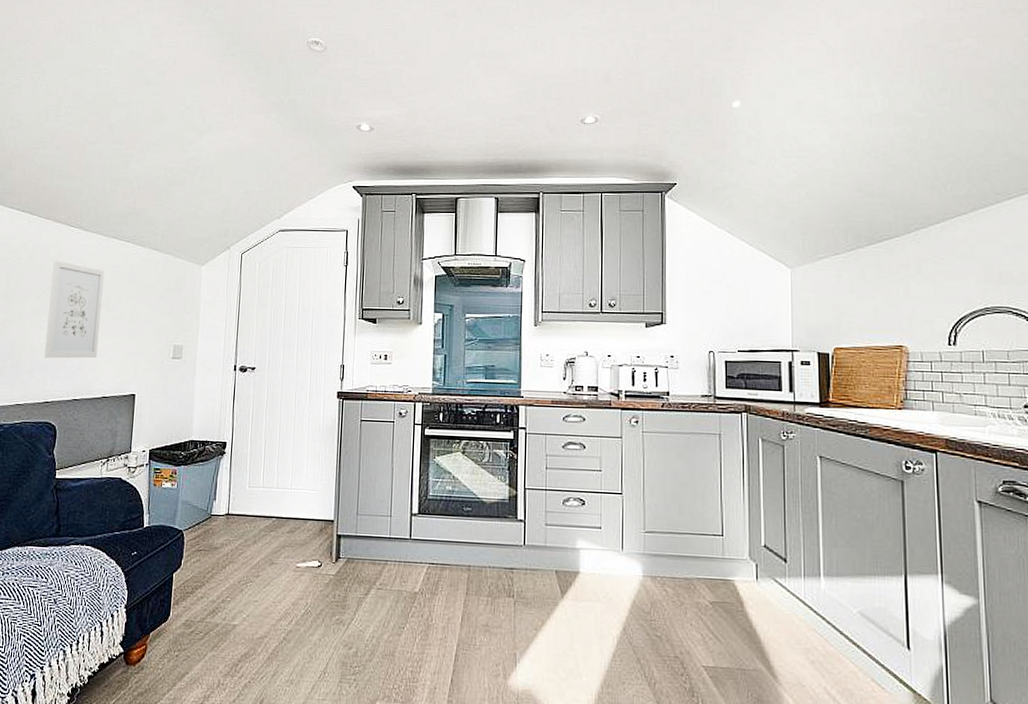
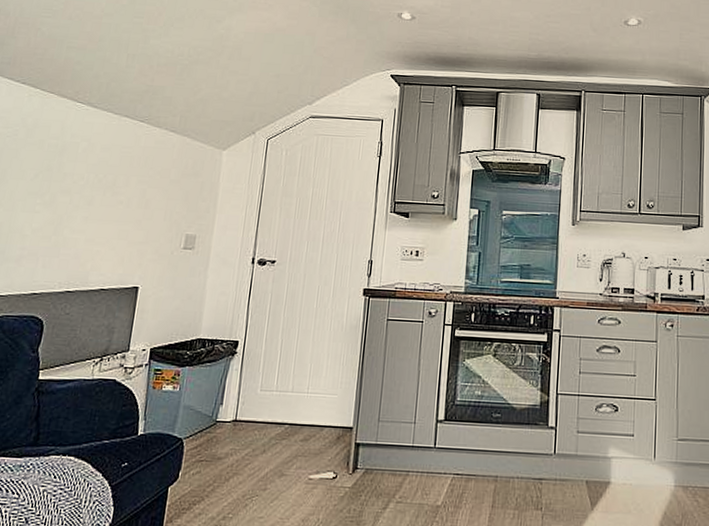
wall art: present [44,260,105,359] -> none [36,138,113,247]

